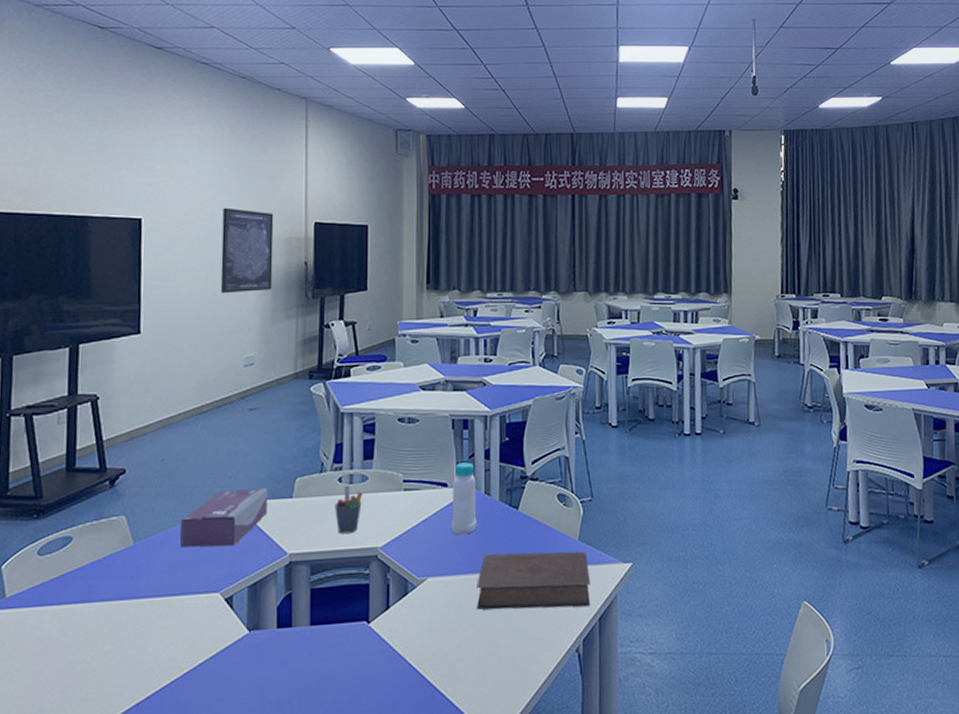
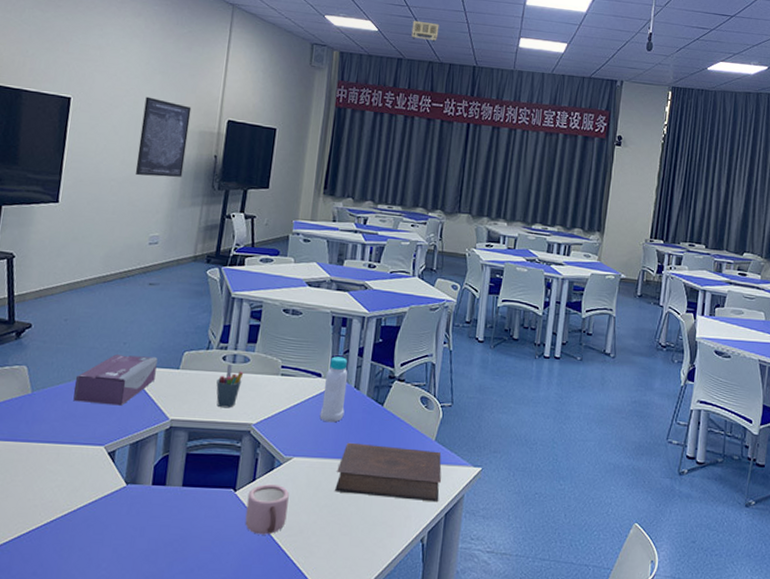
mug: none [383,610,428,668] -> present [245,484,289,535]
projector: none [501,92,530,118] -> present [411,20,439,46]

